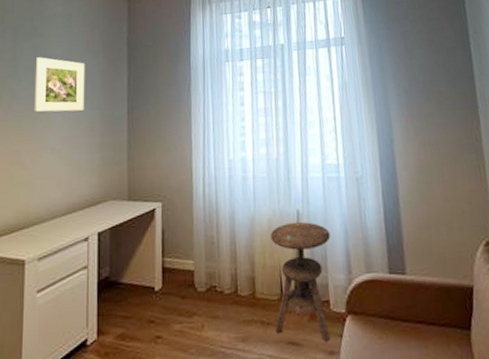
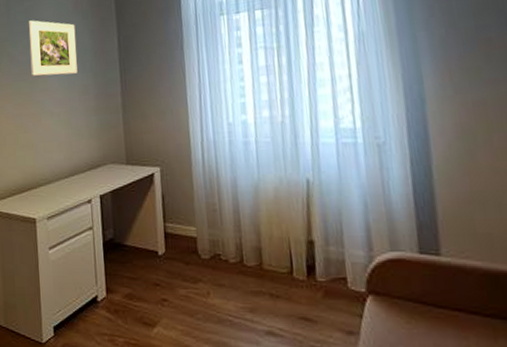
side table: present [270,222,331,342] -> none [276,192,348,321]

